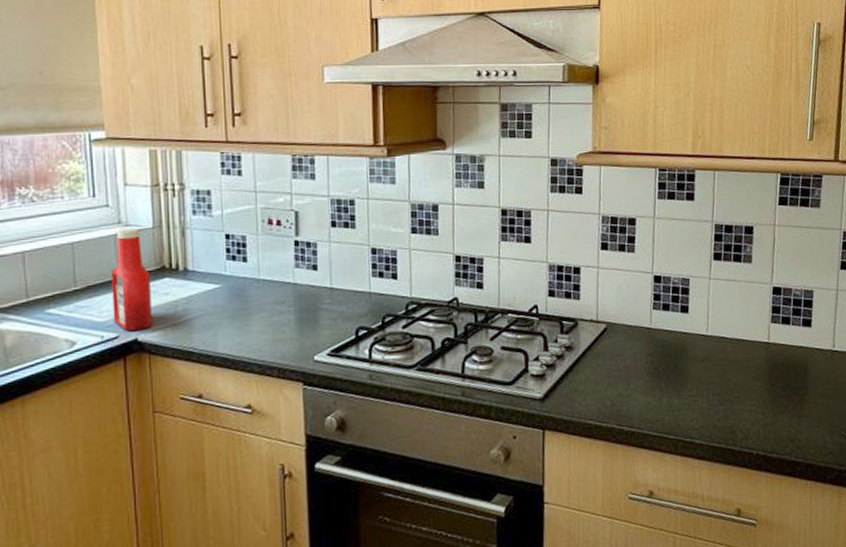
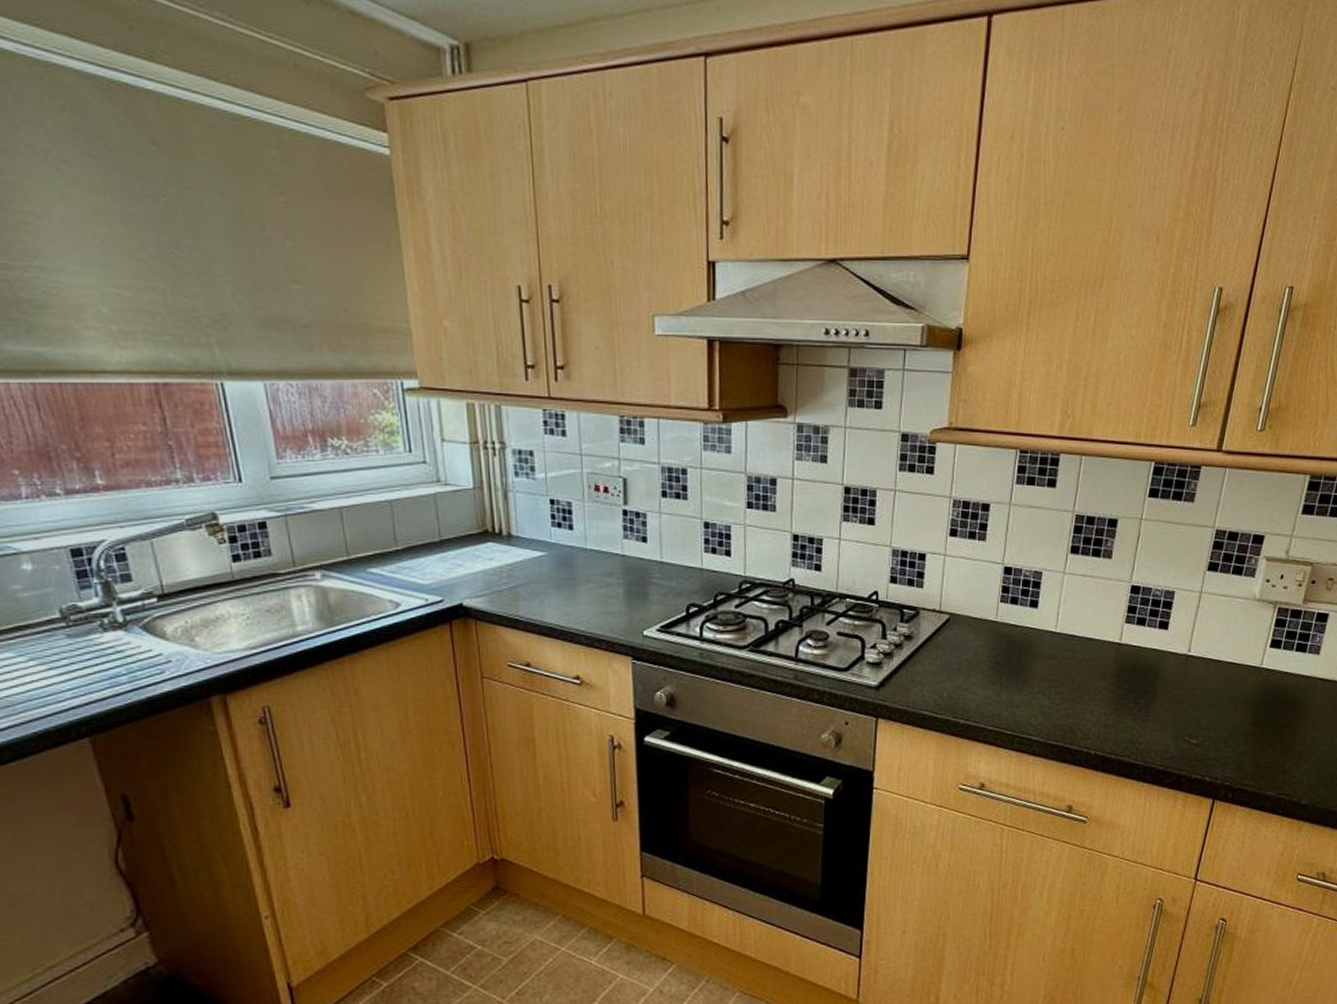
ketchup bottle: present [110,229,153,331] -> none [432,489,478,595]

